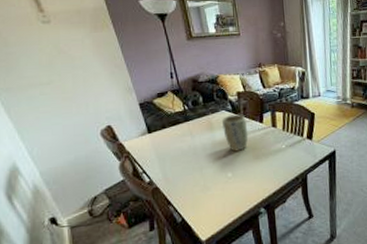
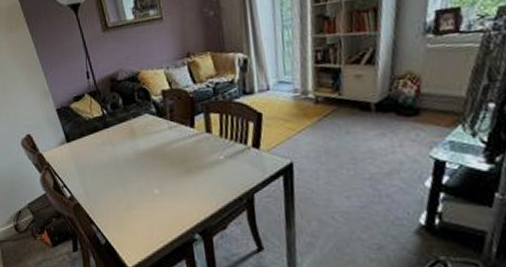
plant pot: present [222,114,249,152] -> none [146,117,177,164]

